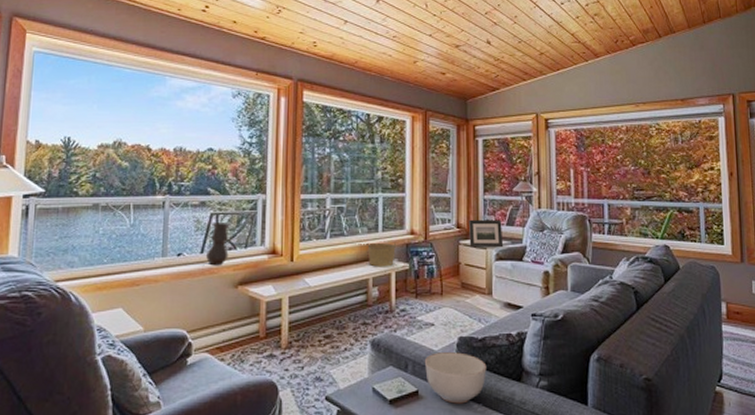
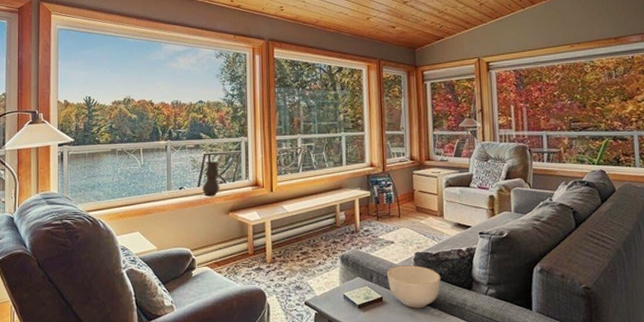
basket: present [367,242,396,267] -> none [334,174,358,195]
picture frame: present [468,219,504,248] -> none [420,152,453,177]

